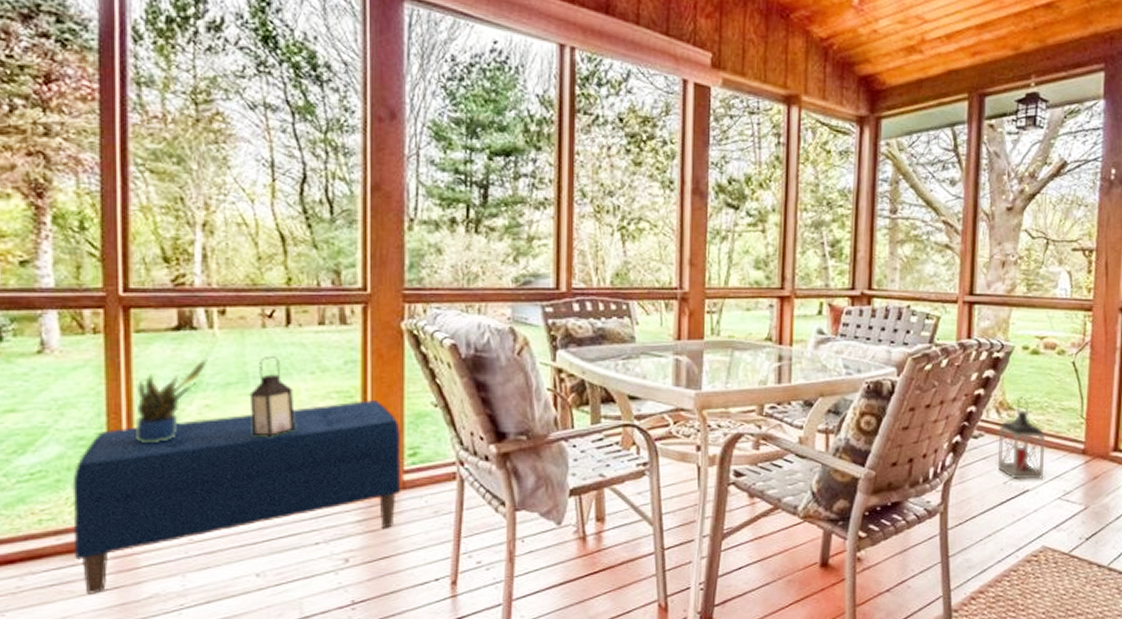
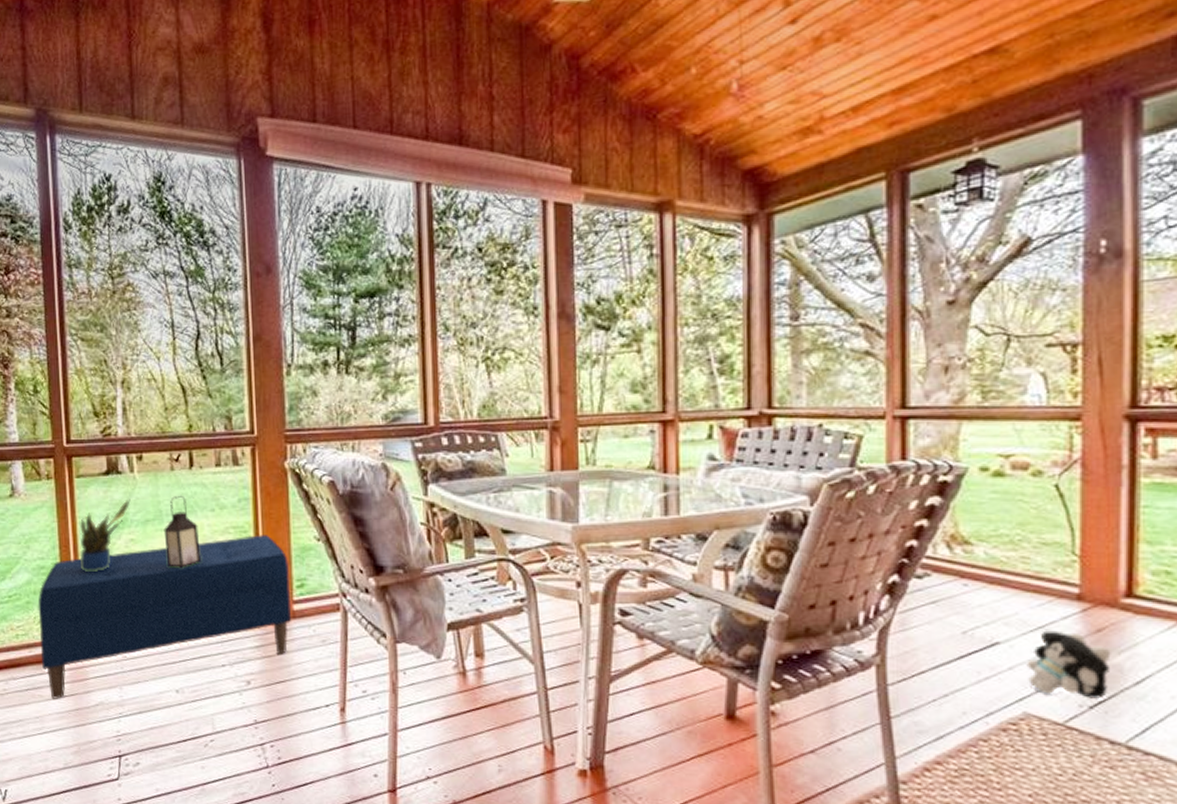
lantern: present [998,396,1045,480] -> none [951,528,1019,630]
plush toy: none [1046,479,1102,532] -> present [1027,630,1111,699]

